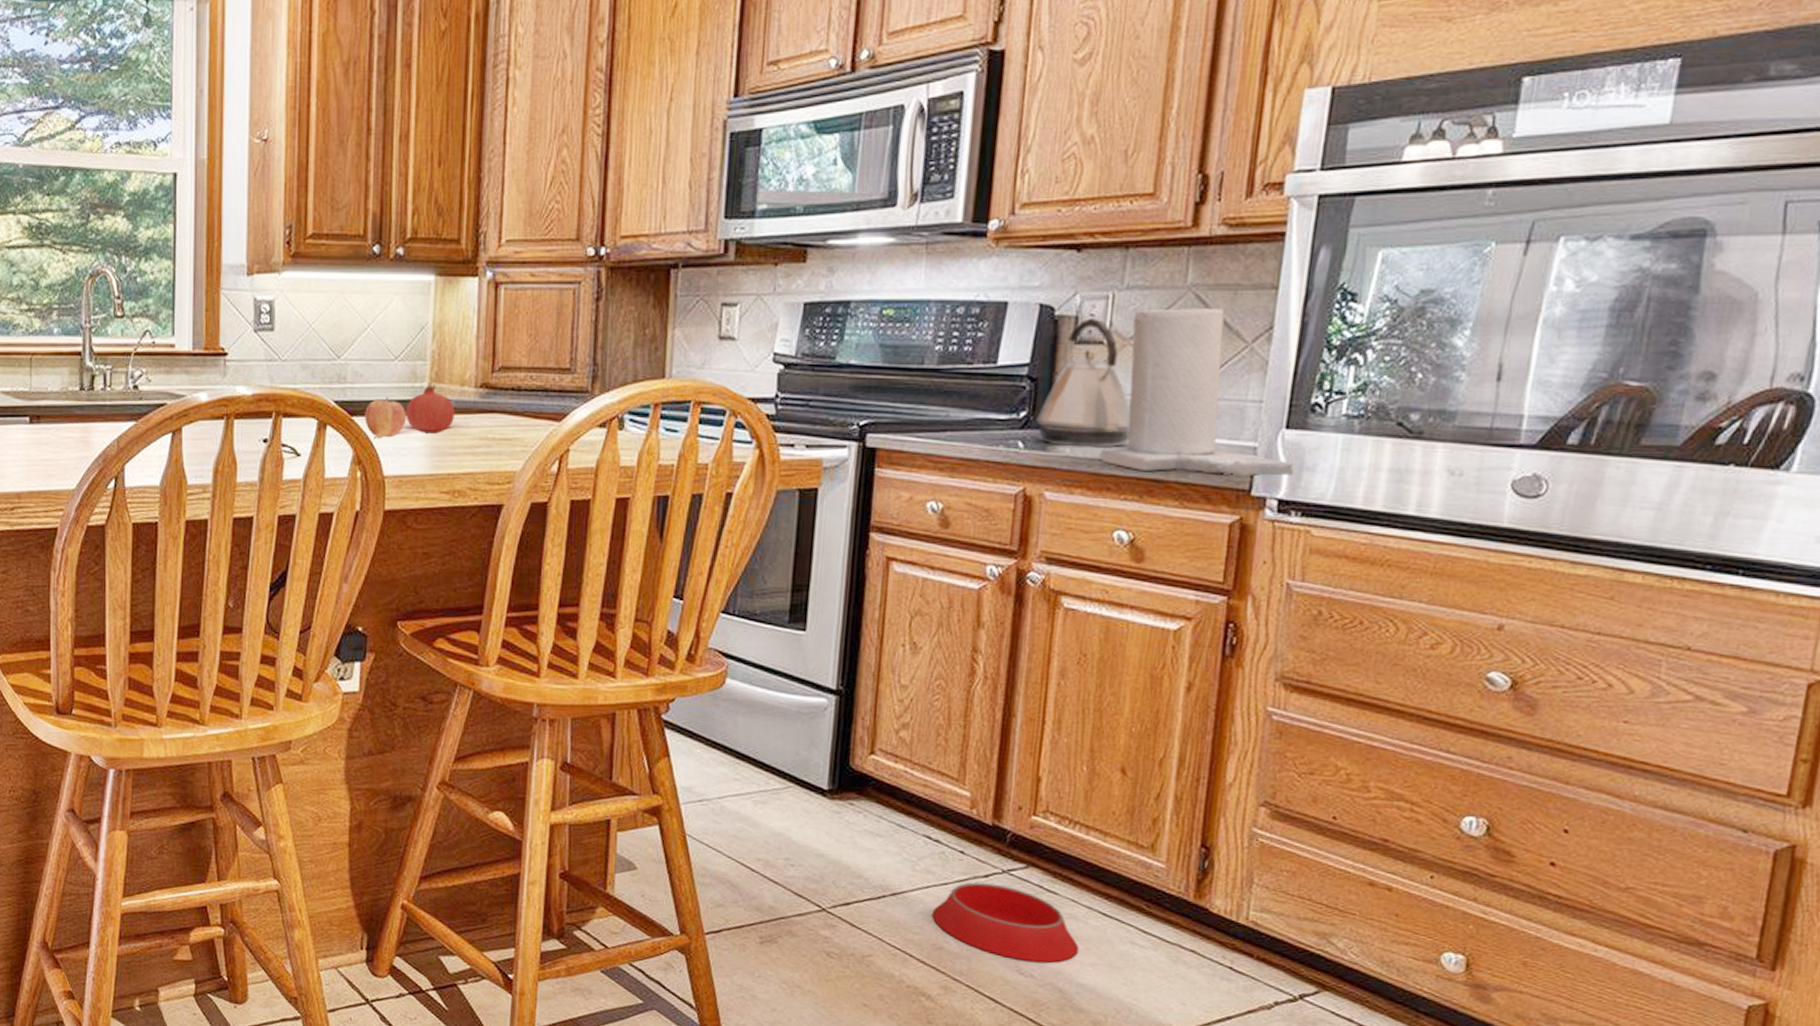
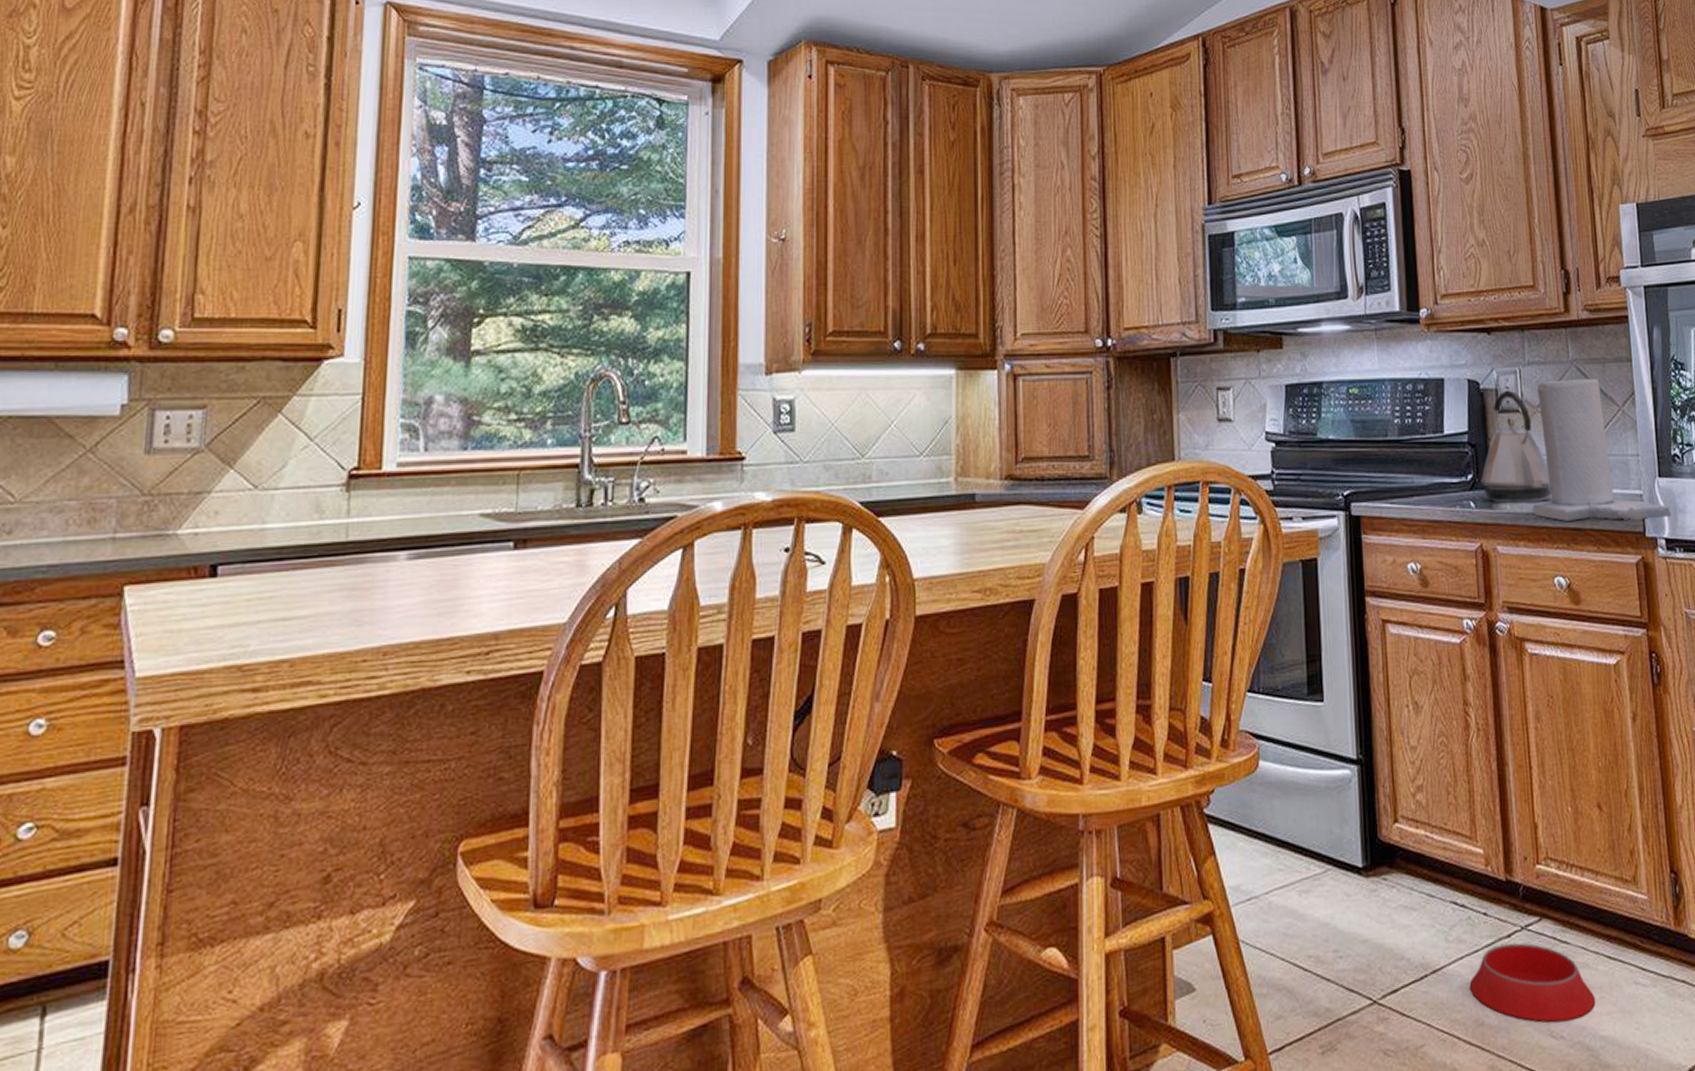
fruit: present [364,396,407,438] -> none [892,494,935,538]
fruit: present [405,385,455,435] -> none [933,479,982,532]

